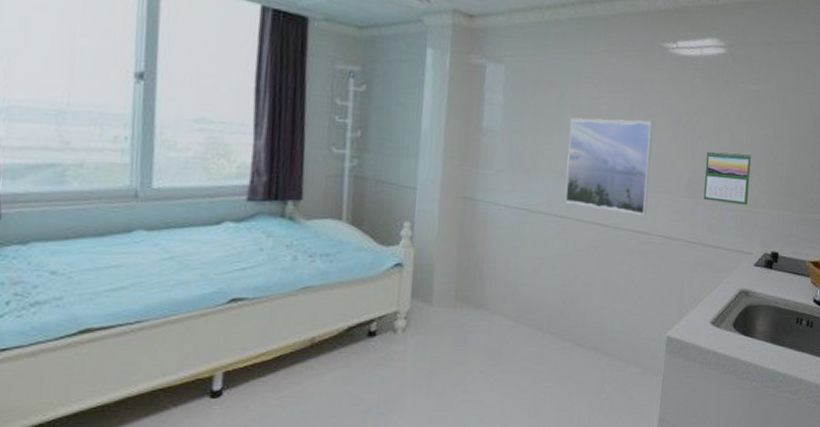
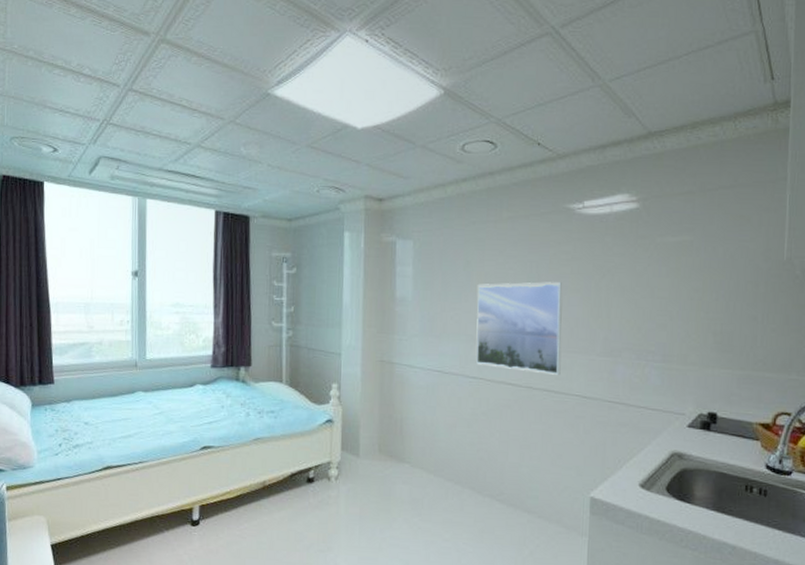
calendar: present [703,150,752,205] -> none [622,307,677,363]

